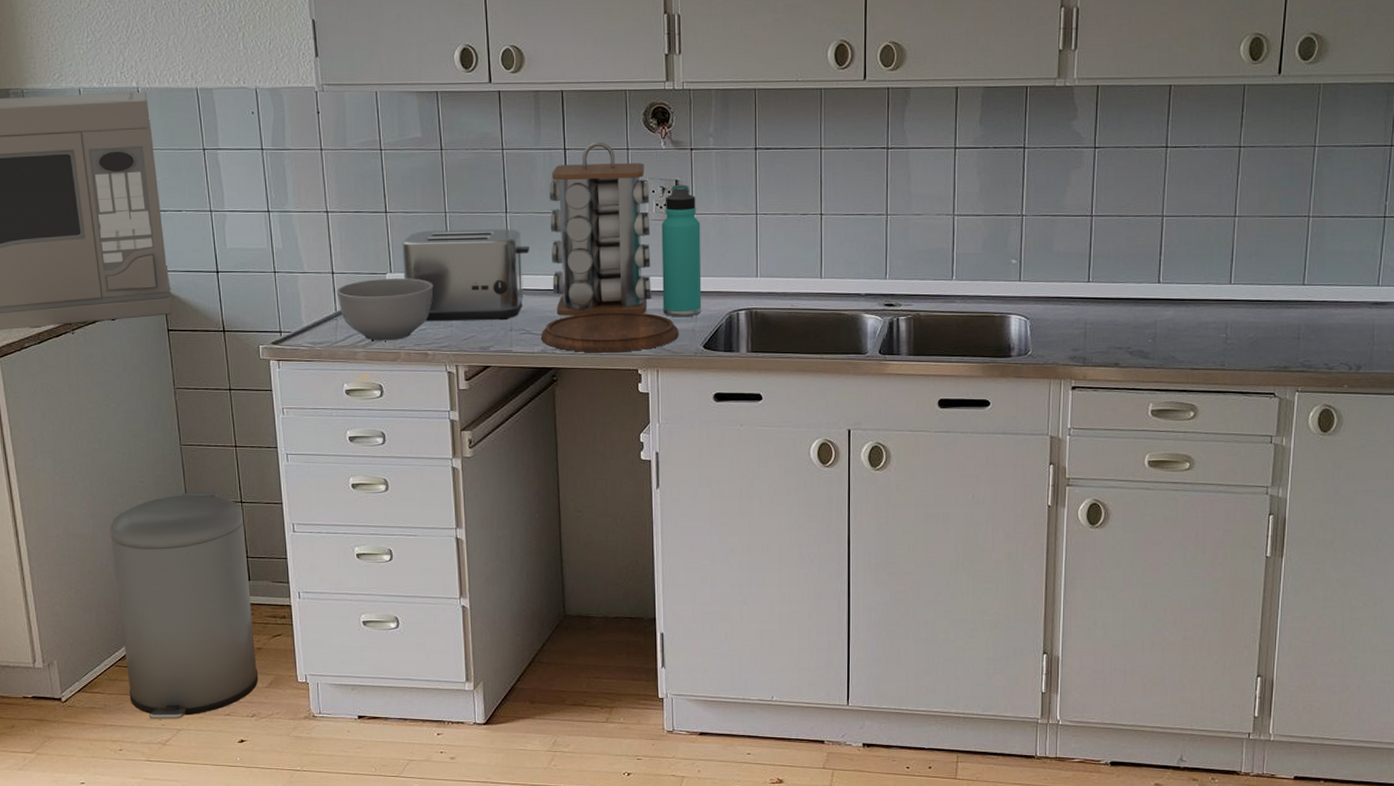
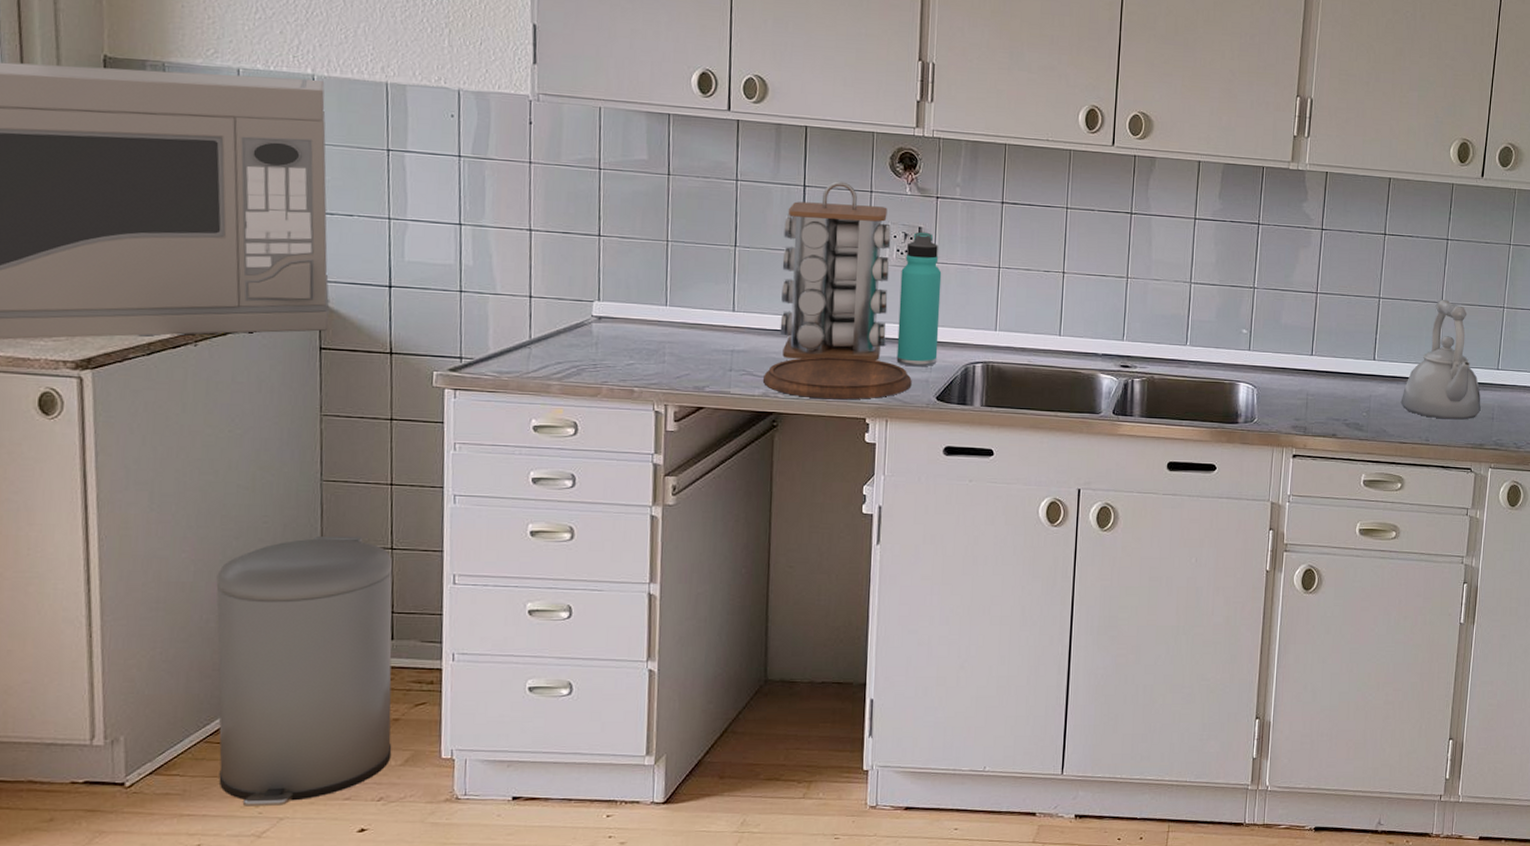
bowl: present [336,278,433,341] -> none [533,306,646,375]
toaster: present [401,229,530,321] -> none [613,258,758,360]
kettle: none [1190,212,1284,342] -> present [1400,299,1481,420]

